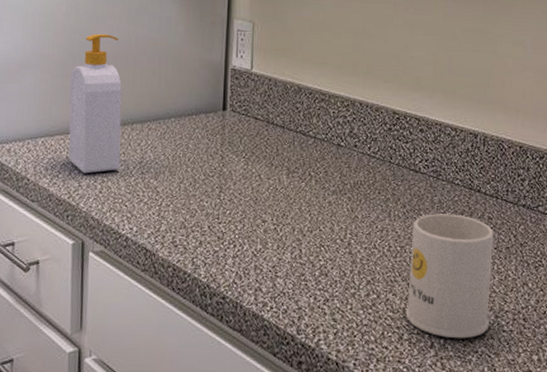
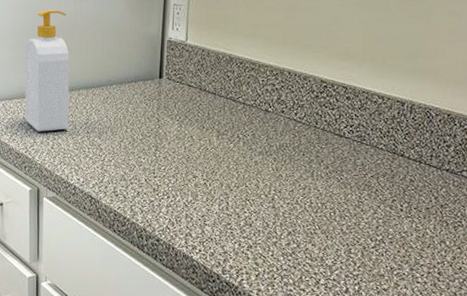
mug: present [405,213,494,338] -> none [323,175,415,287]

